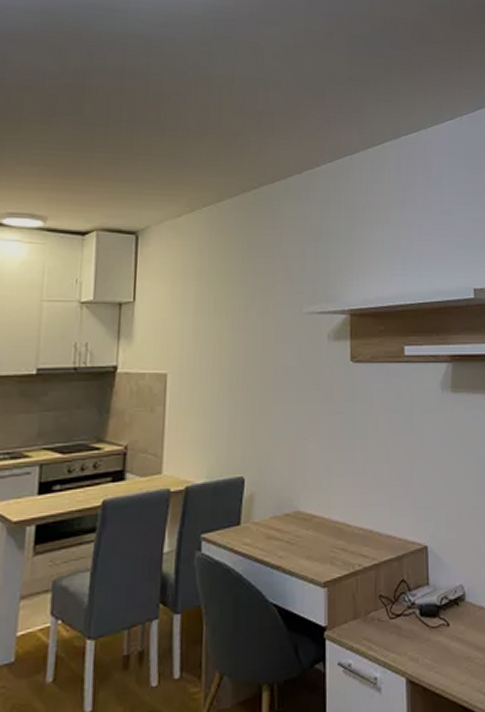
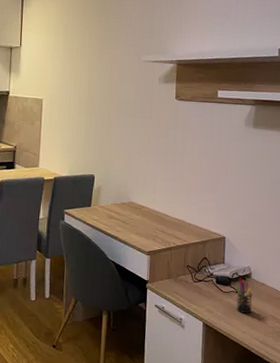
pen holder: none [446,603,469,655] -> present [235,278,252,313]

